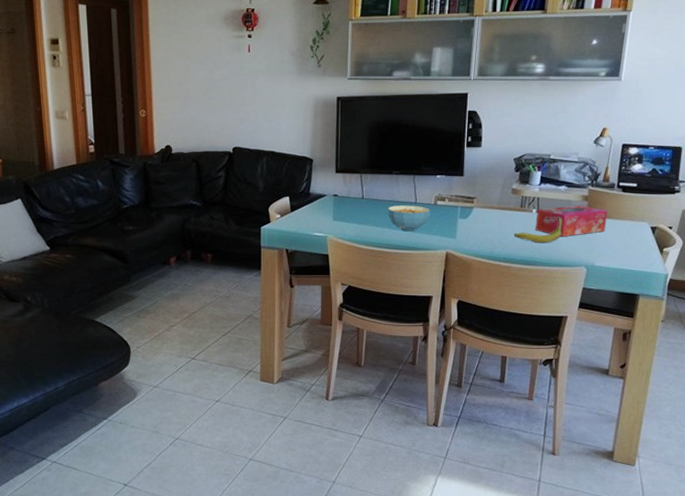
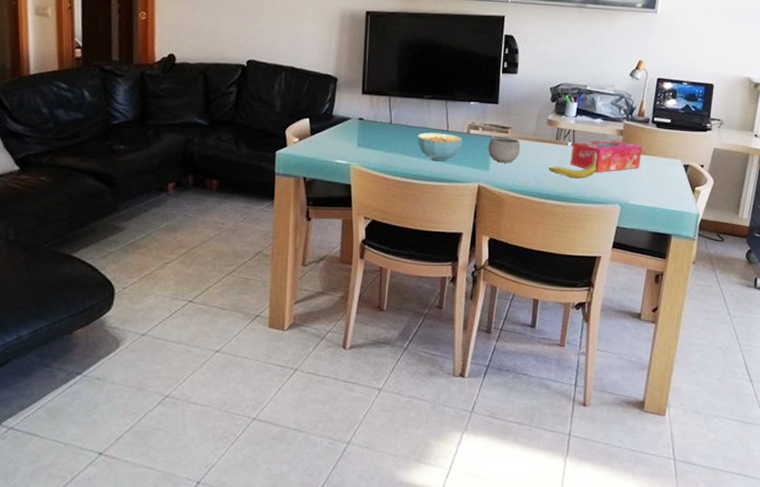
bowl: none [455,207,486,231] -> present [488,137,521,163]

